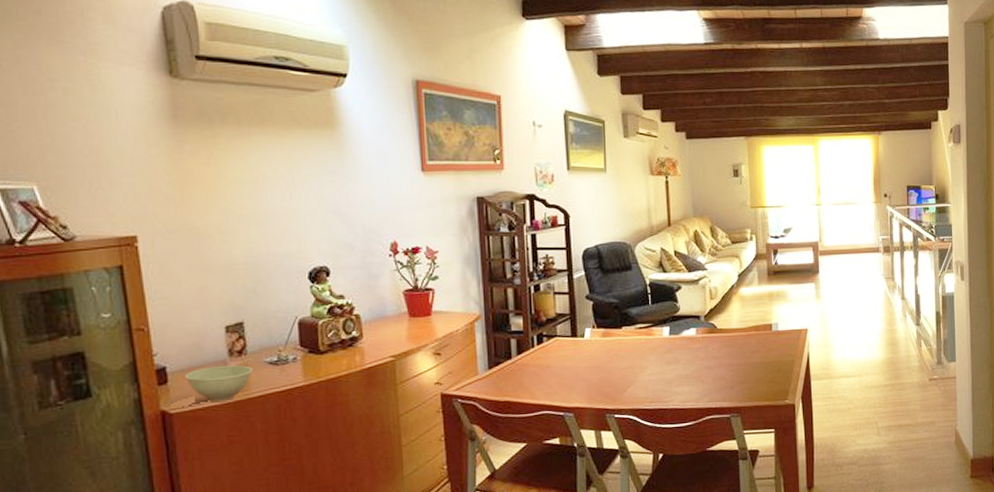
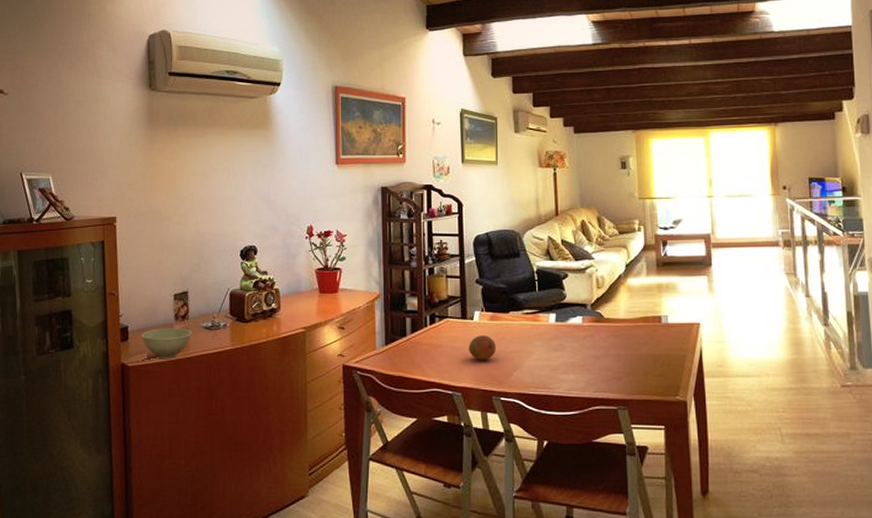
fruit: none [579,353,610,378] -> present [468,336,497,360]

